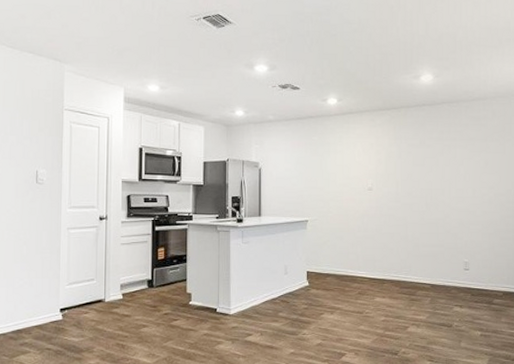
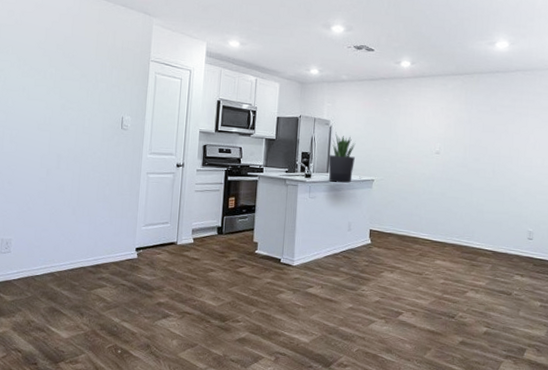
planter: none [259,174,287,226] -> present [328,132,356,183]

